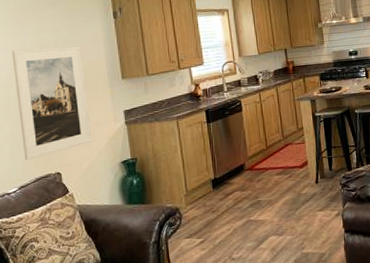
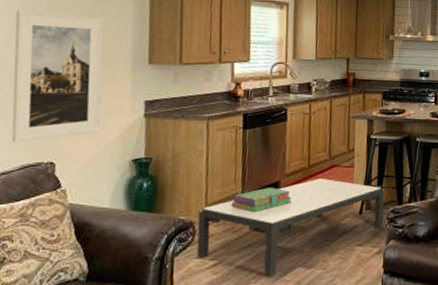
coffee table: none [181,156,338,247] -> present [196,178,385,277]
stack of books: none [207,169,257,194] -> present [230,187,292,213]

